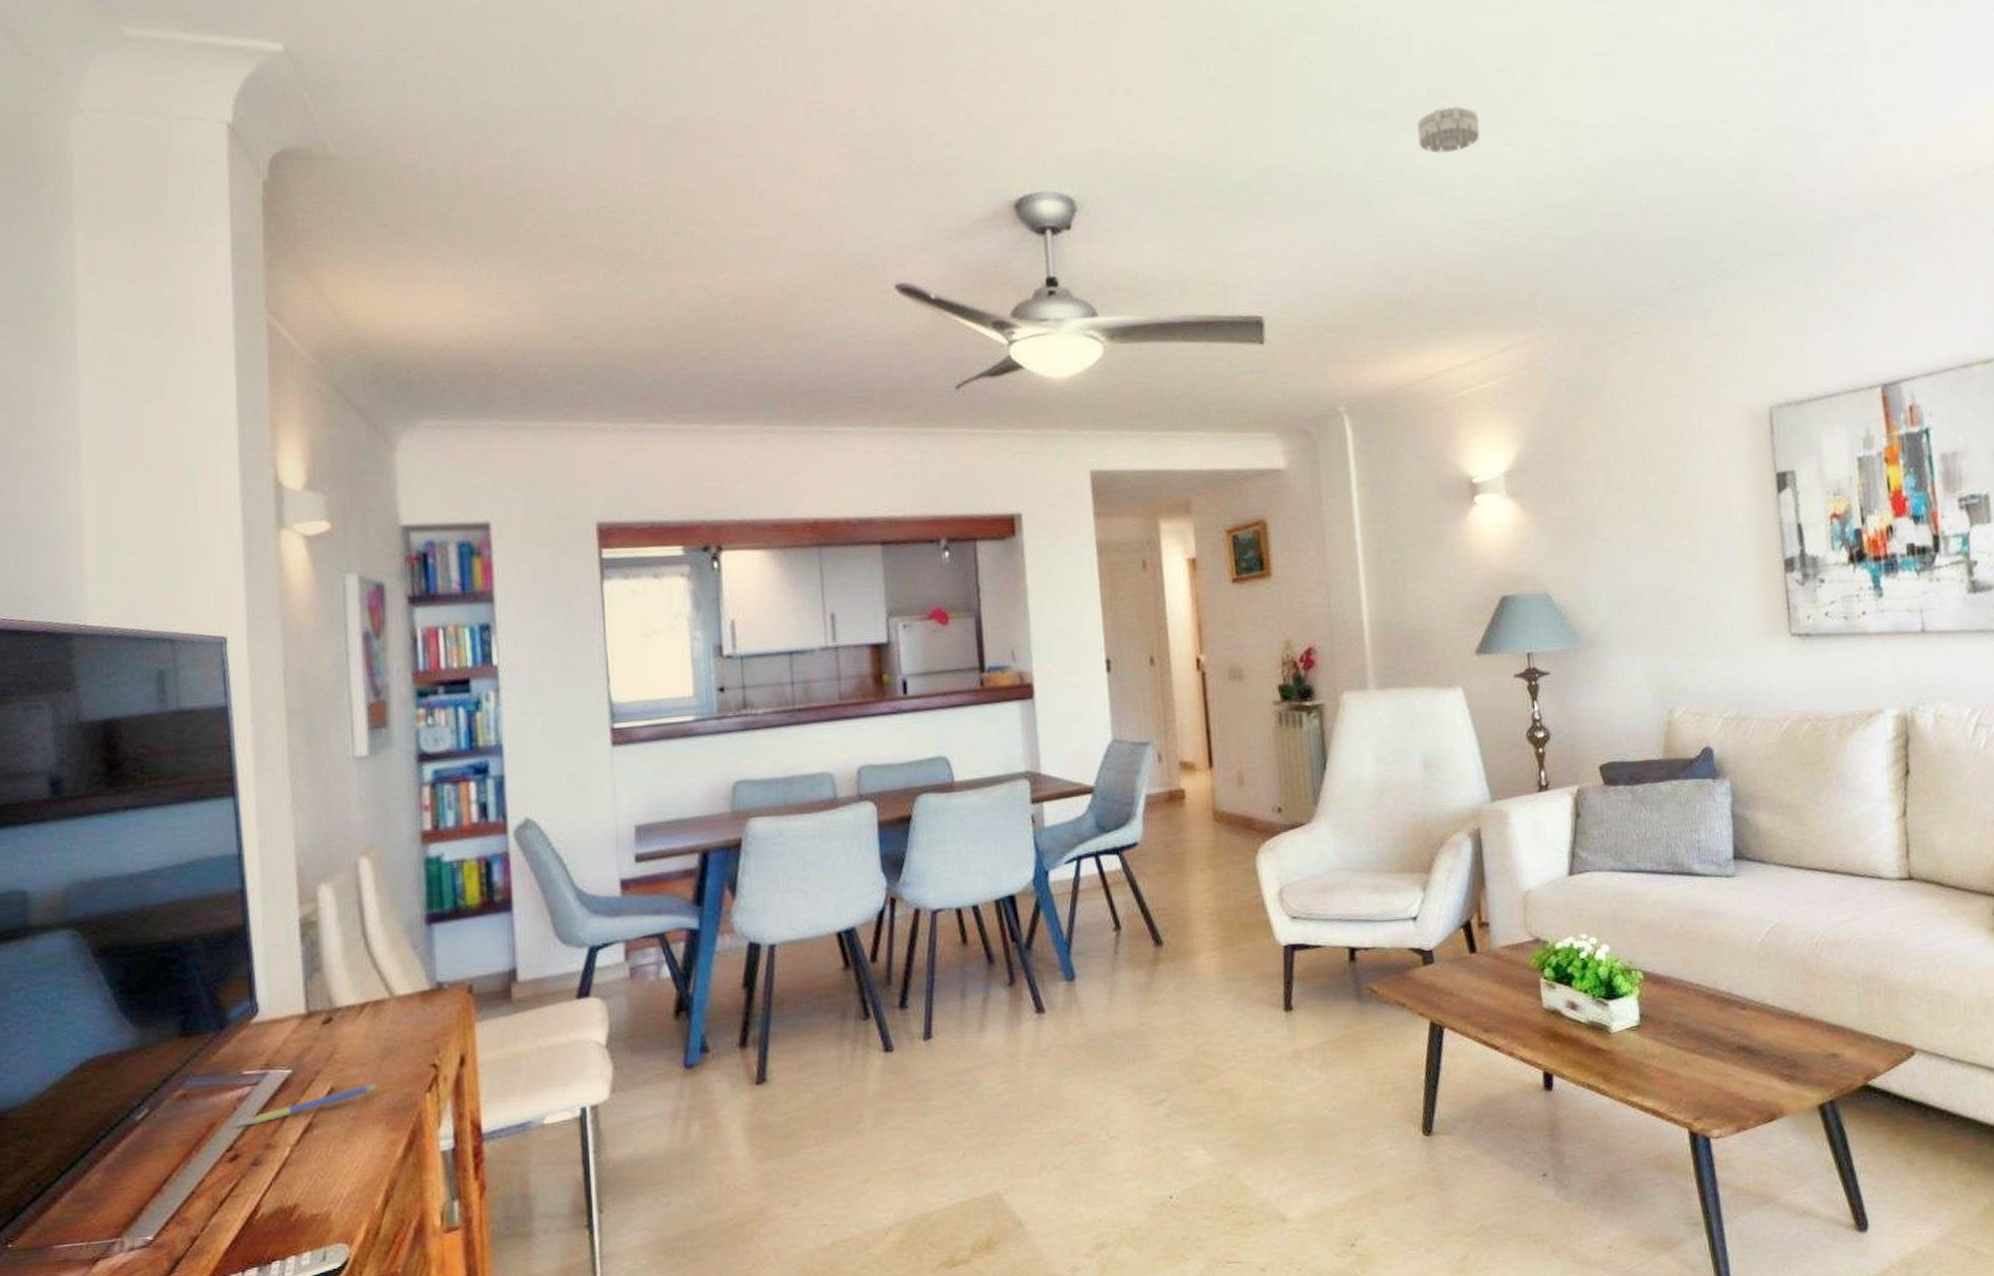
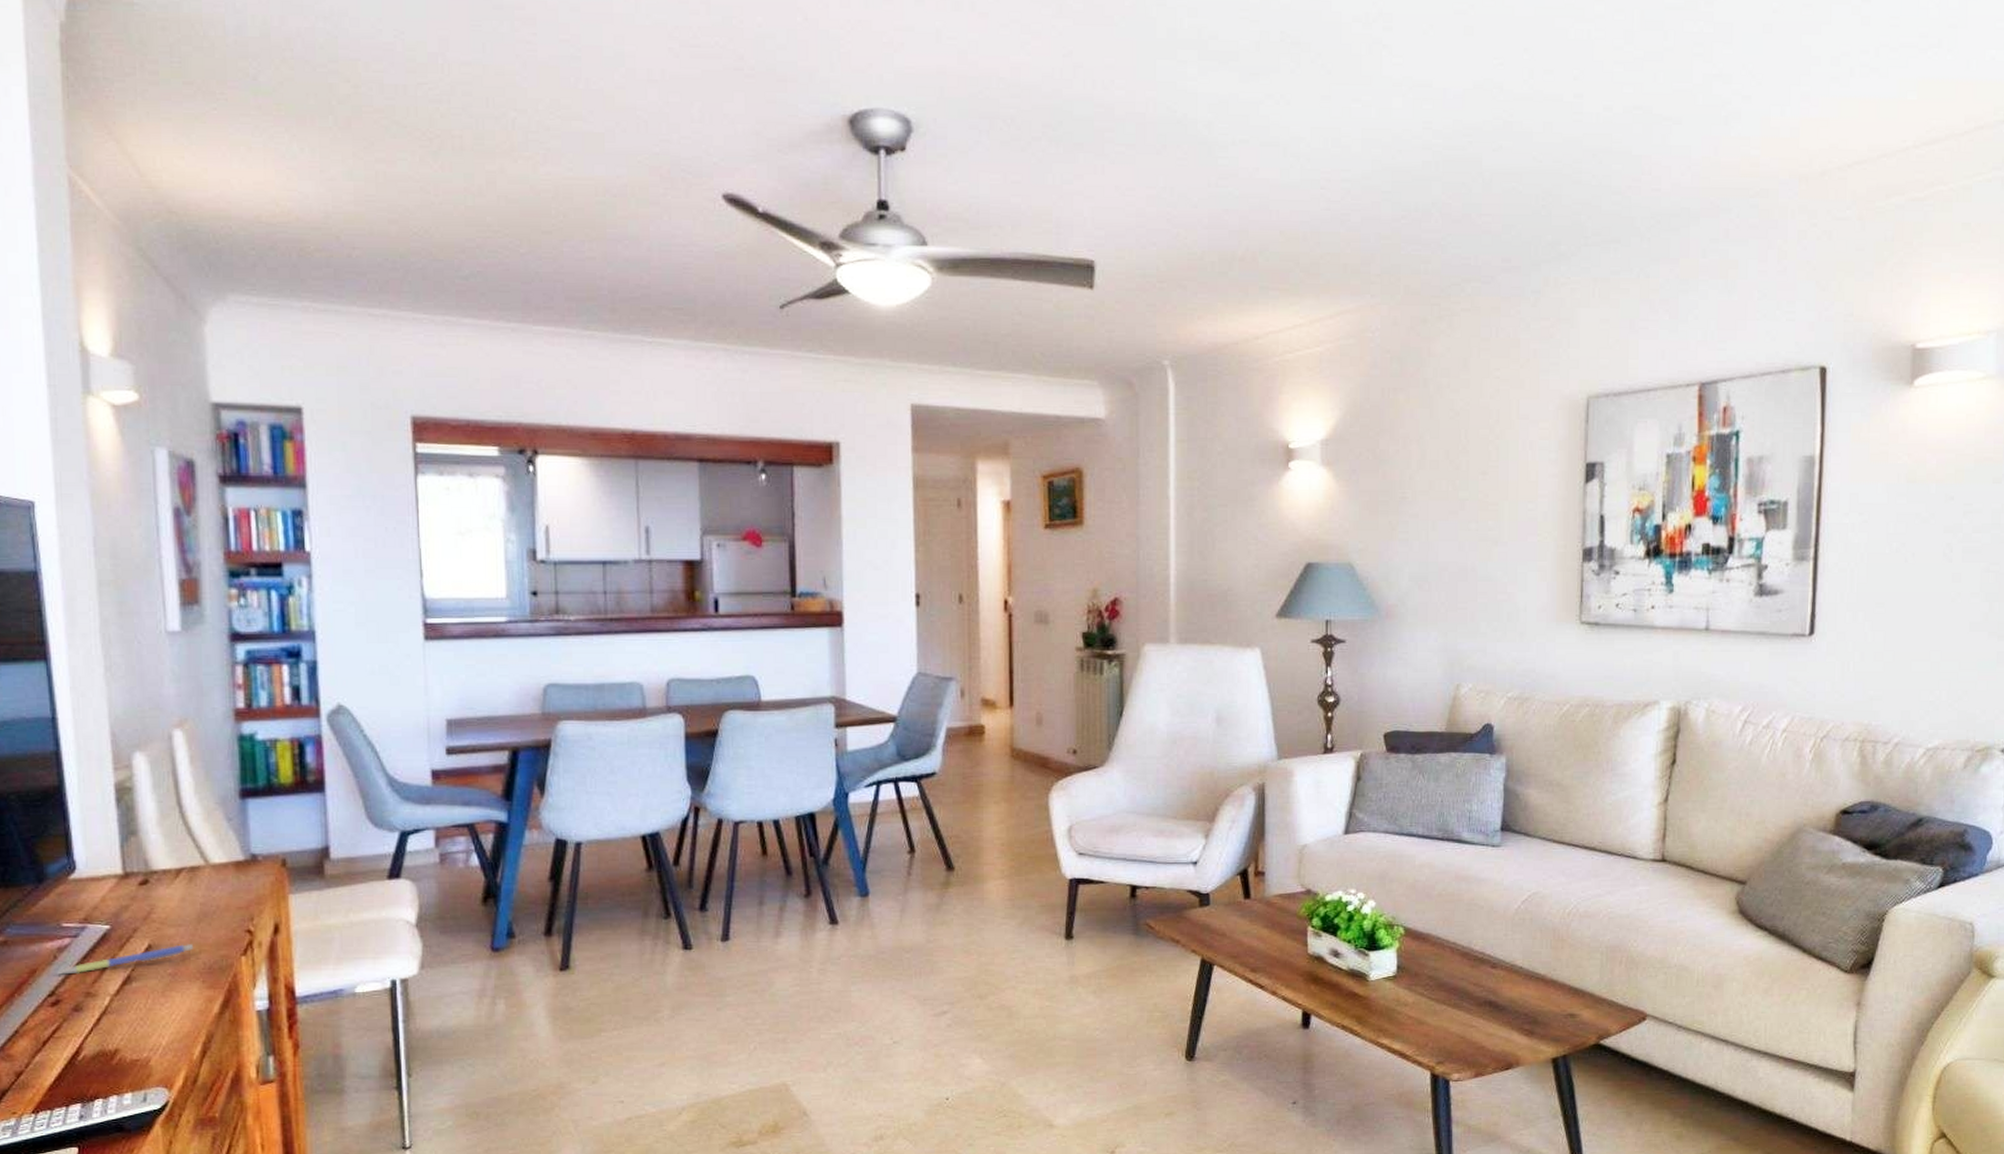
smoke detector: present [1417,107,1480,153] -> none [1267,55,1331,104]

